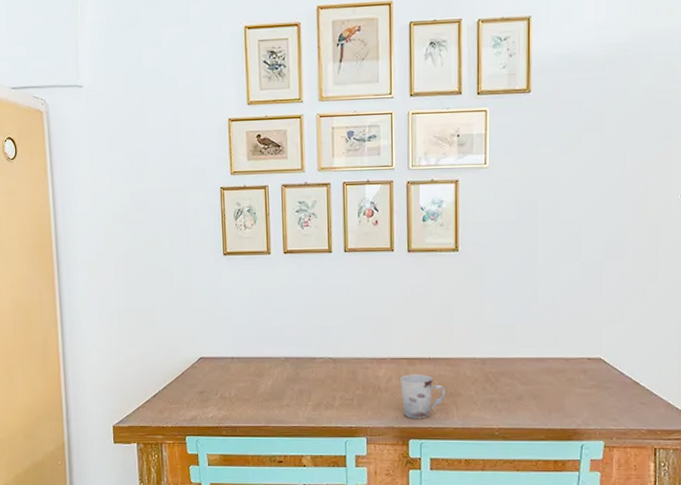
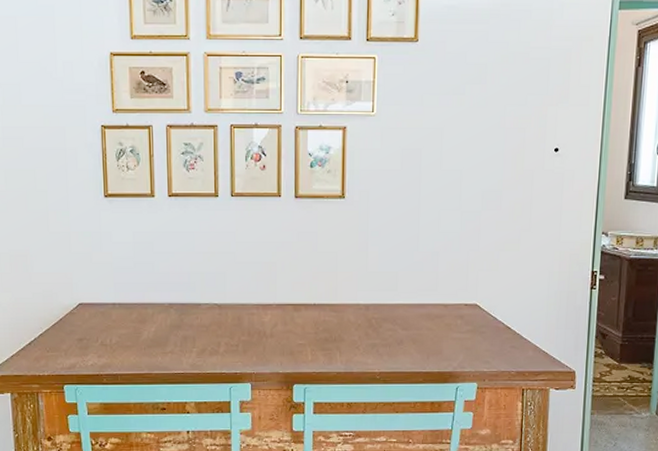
cup: present [400,374,445,419] -> none [286,320,329,364]

